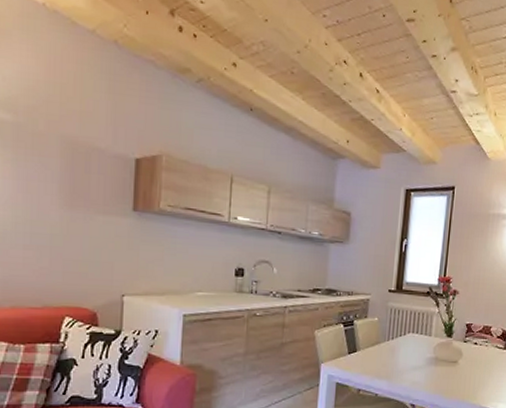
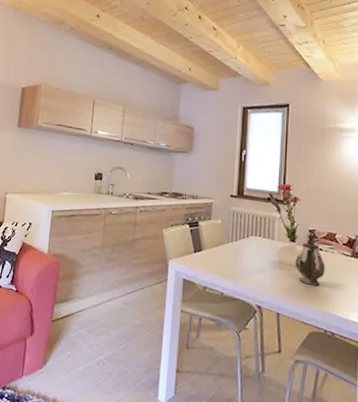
teapot: none [450,326,479,380] -> present [295,232,325,286]

